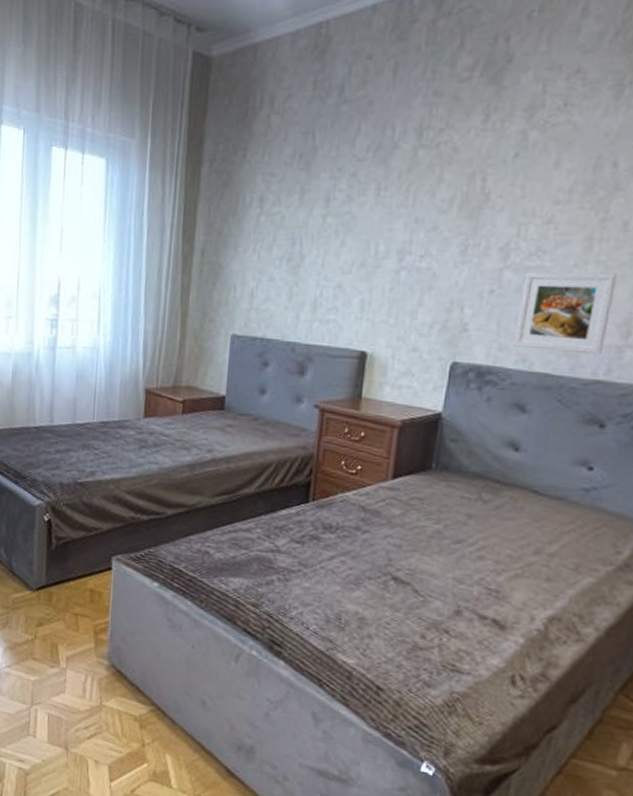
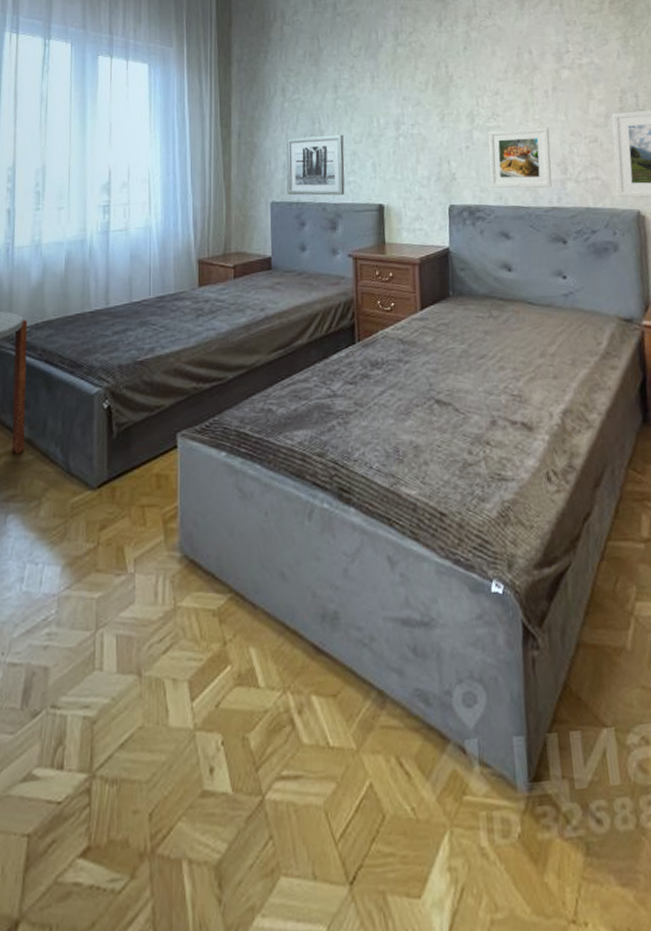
wall art: none [251,260,329,335] -> present [286,134,345,196]

